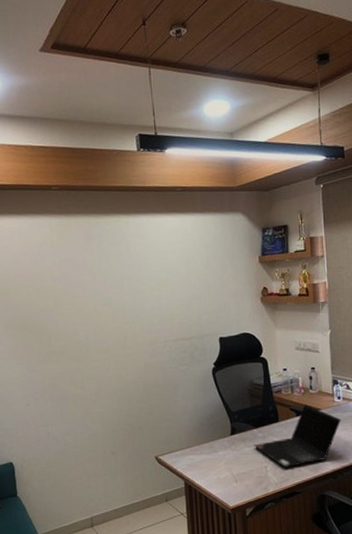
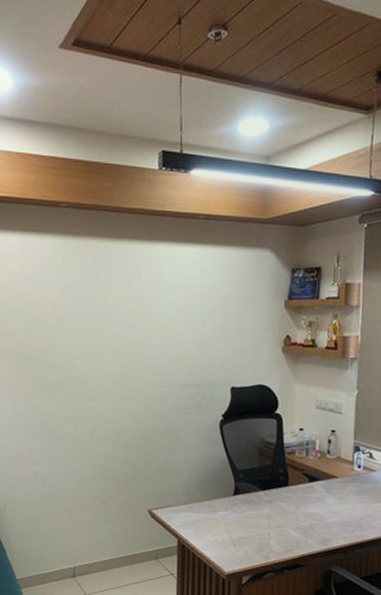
laptop computer: present [254,404,341,468] -> none [258,470,359,537]

